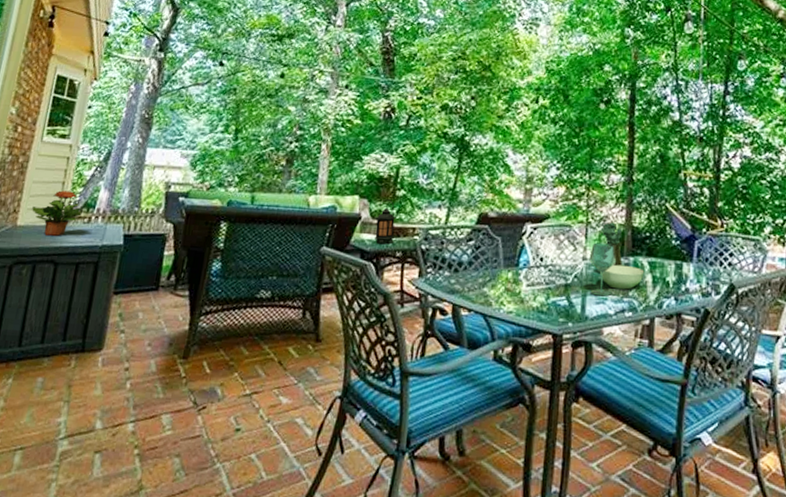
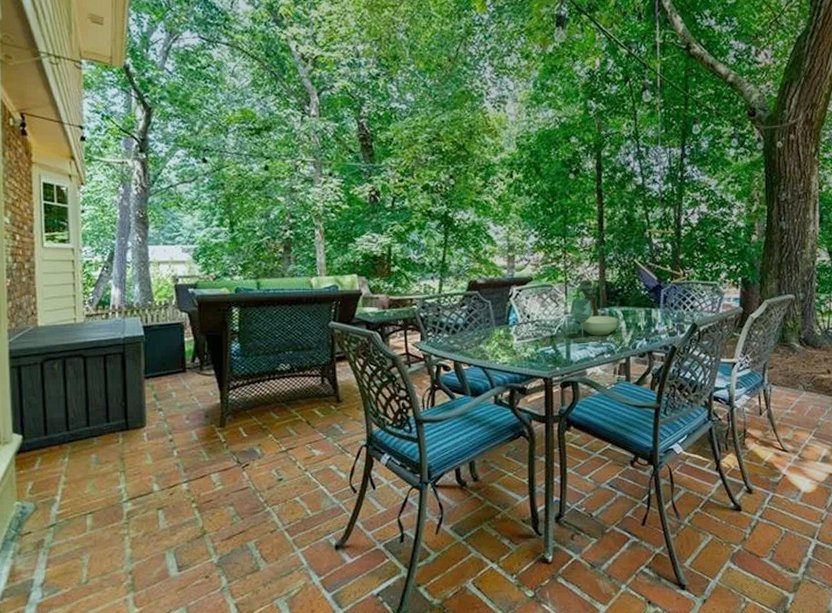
potted plant: present [32,190,82,237] -> none [49,291,98,334]
lantern: present [374,199,396,245] -> none [375,275,396,315]

